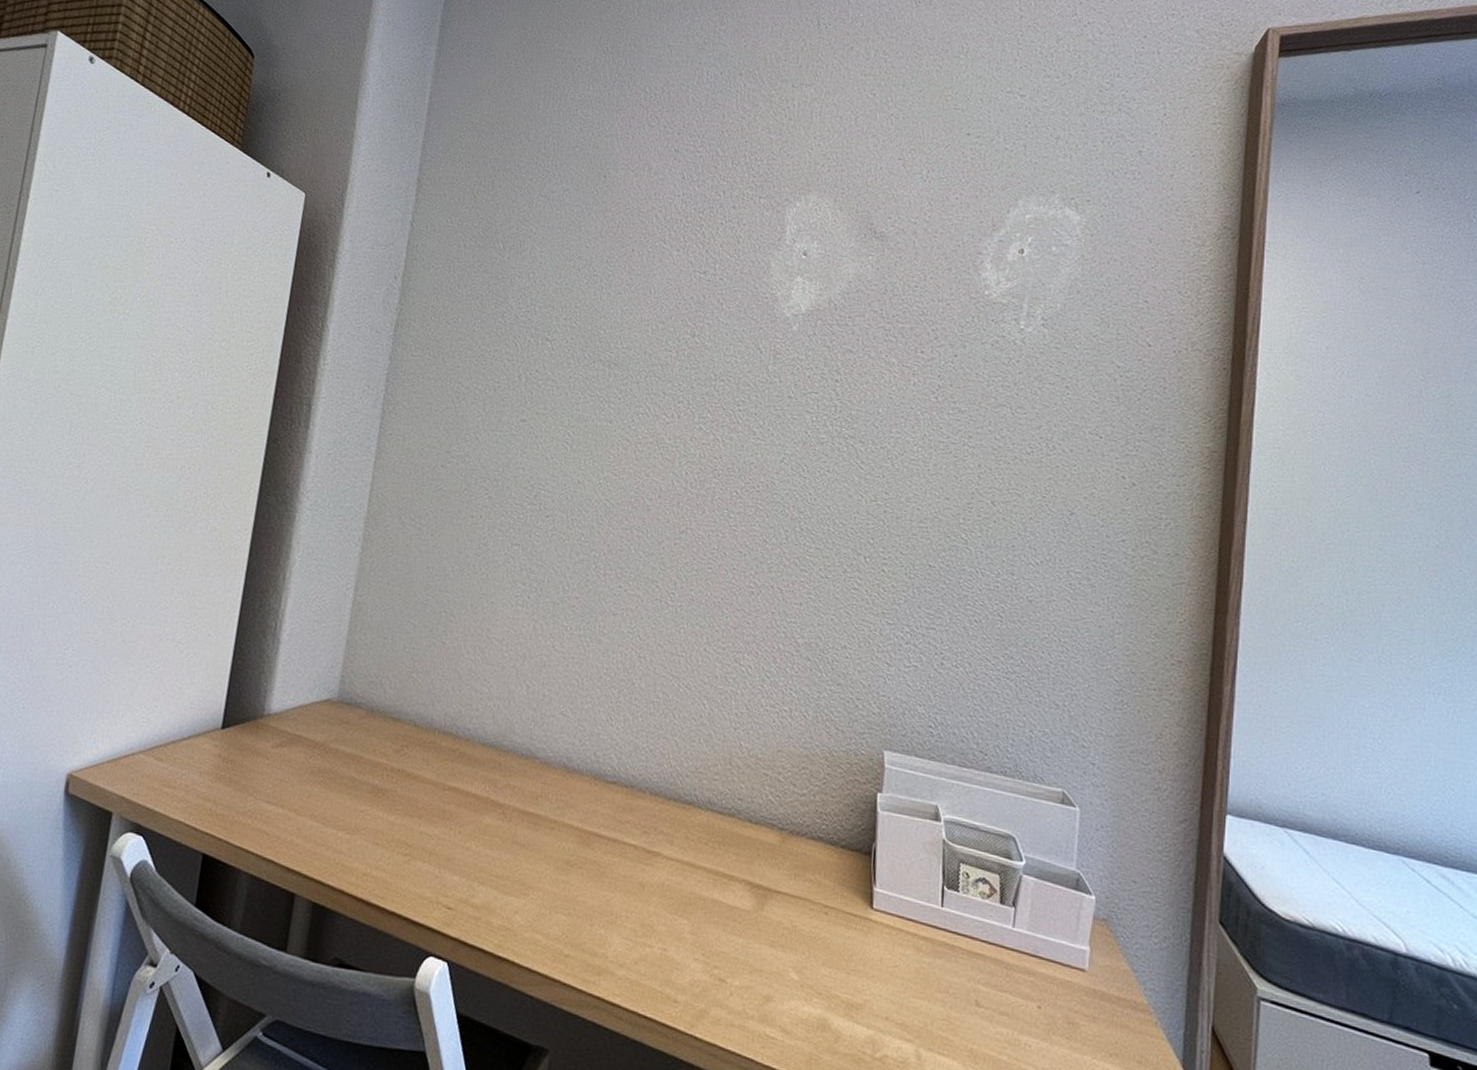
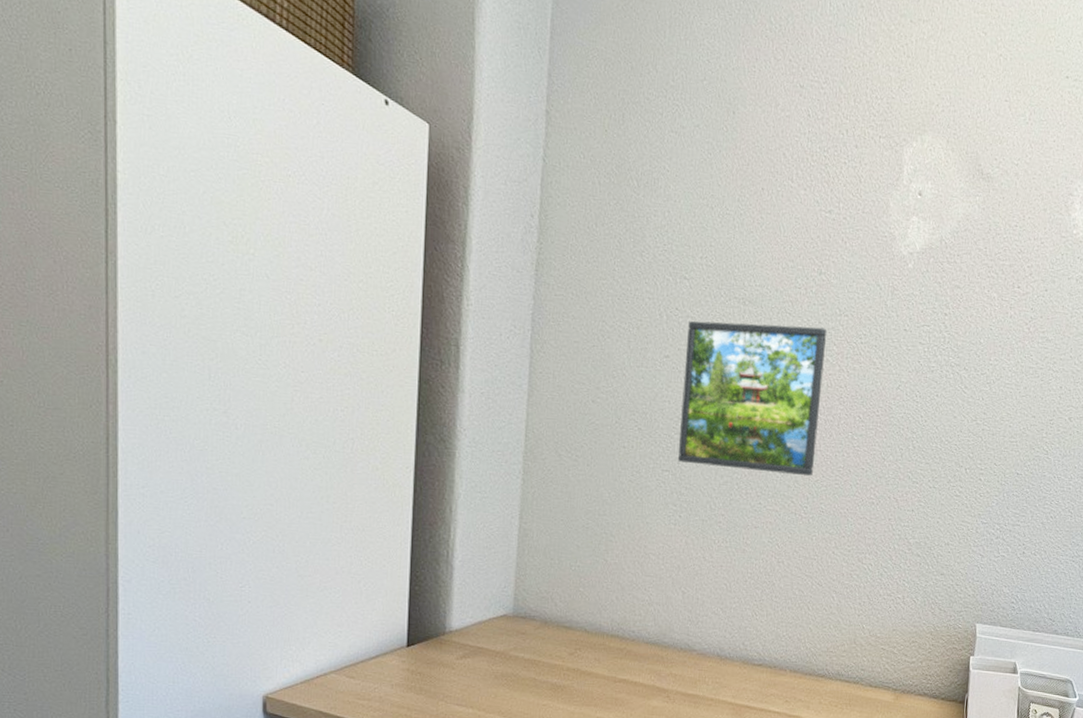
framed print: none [529,383,701,558] -> present [677,321,828,477]

